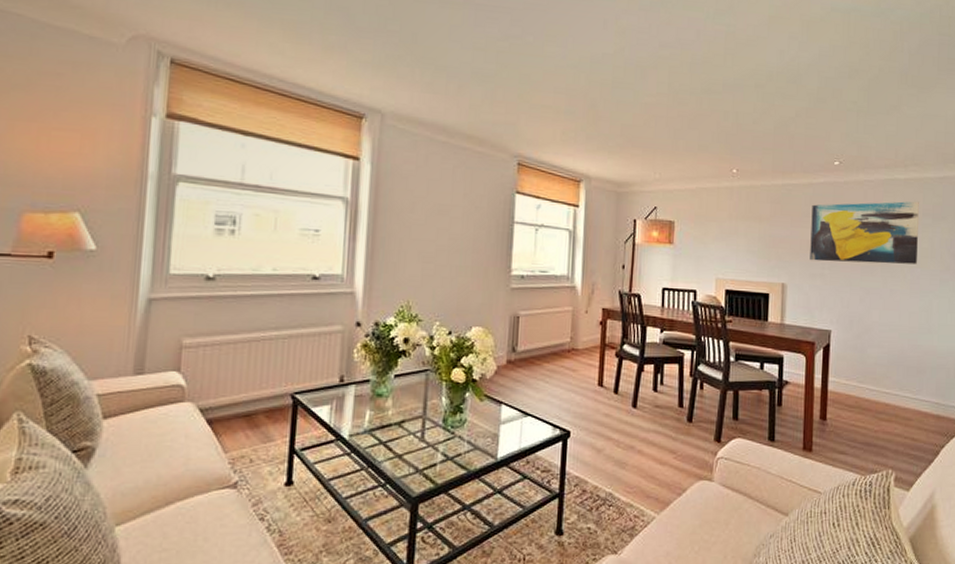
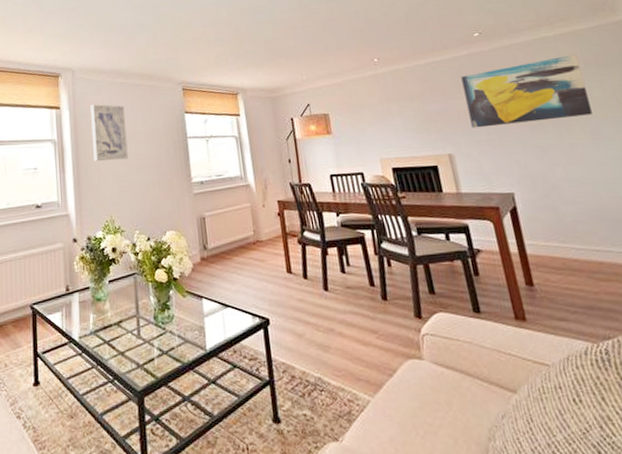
wall art: none [395,163,443,237] -> present [90,104,128,161]

